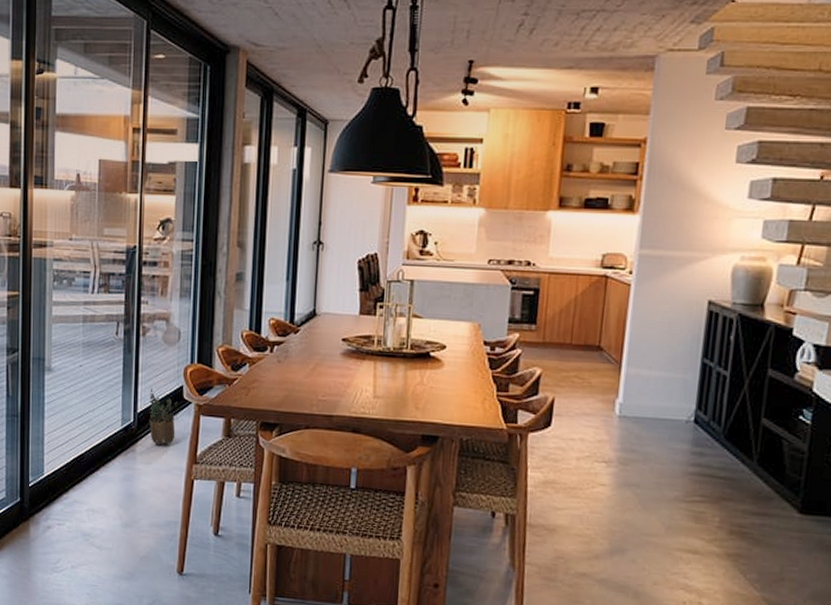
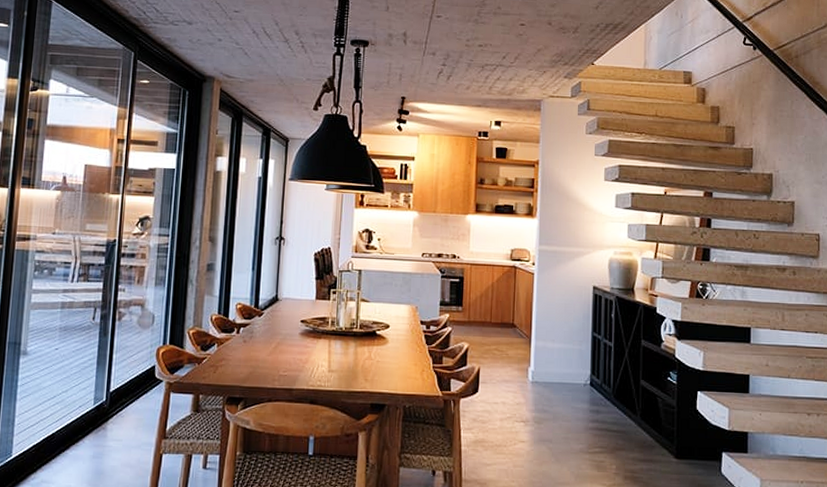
potted plant: present [149,388,178,446] -> none [121,369,150,423]

